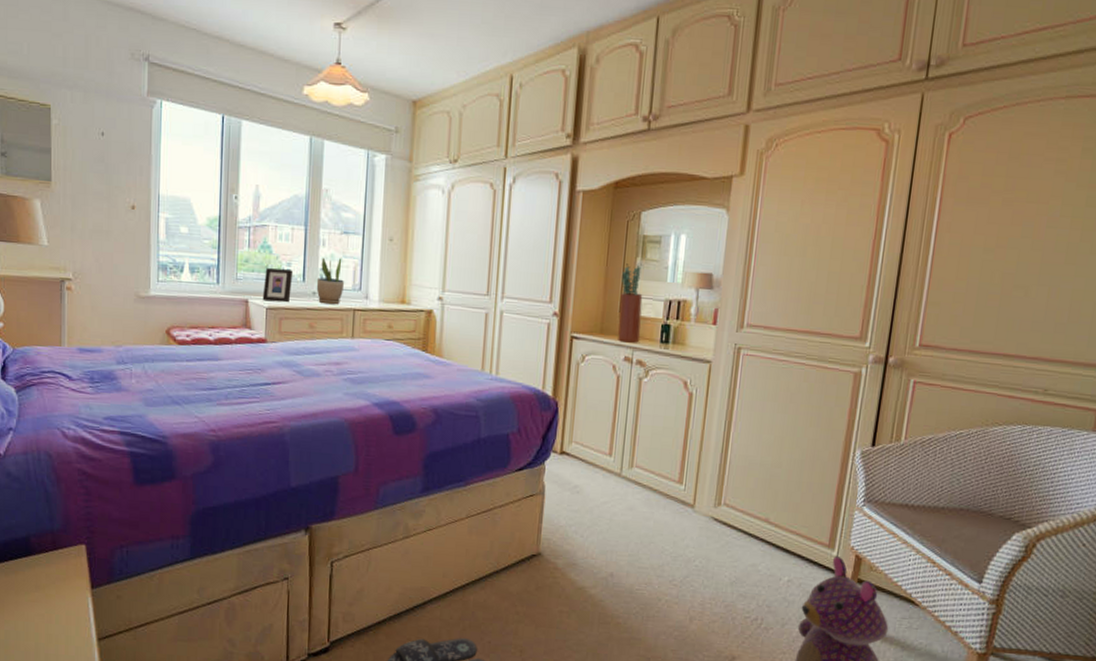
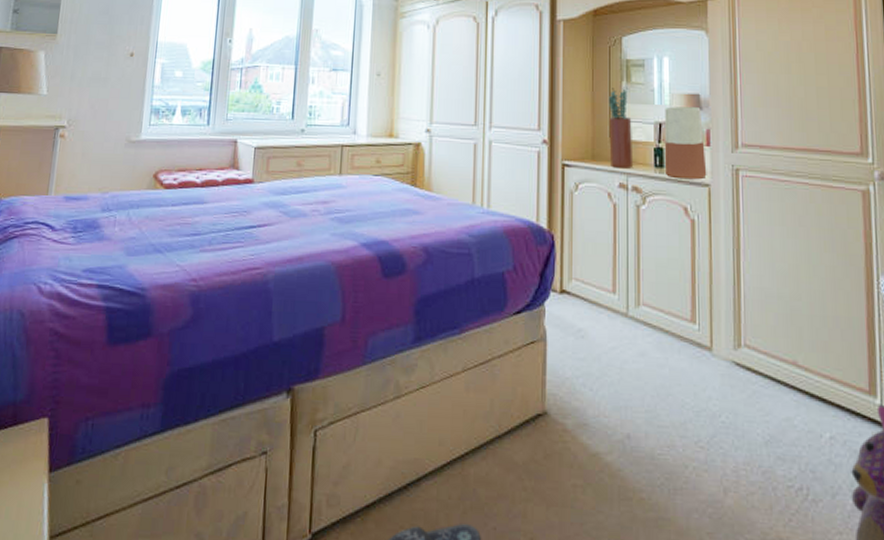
picture frame: present [262,268,294,303] -> none [251,108,283,141]
potted plant: present [316,257,344,305] -> none [305,93,332,142]
vase: none [670,285,712,356] -> present [664,106,707,180]

